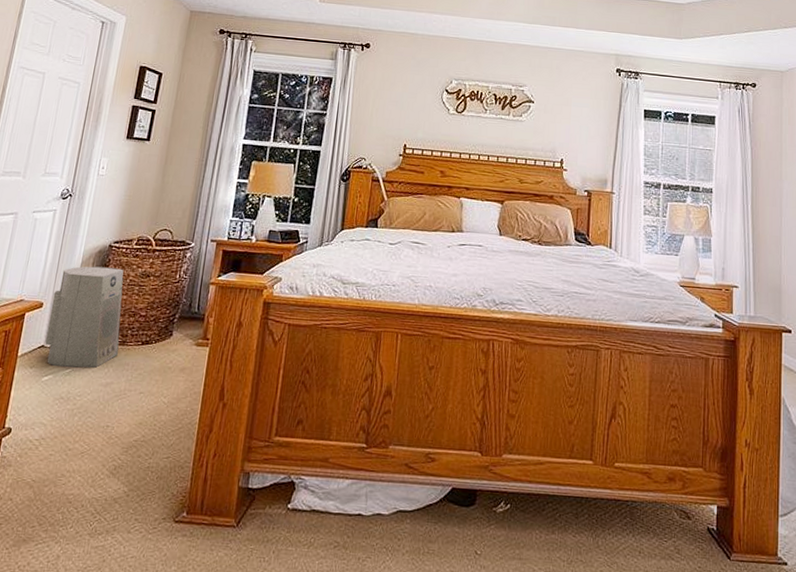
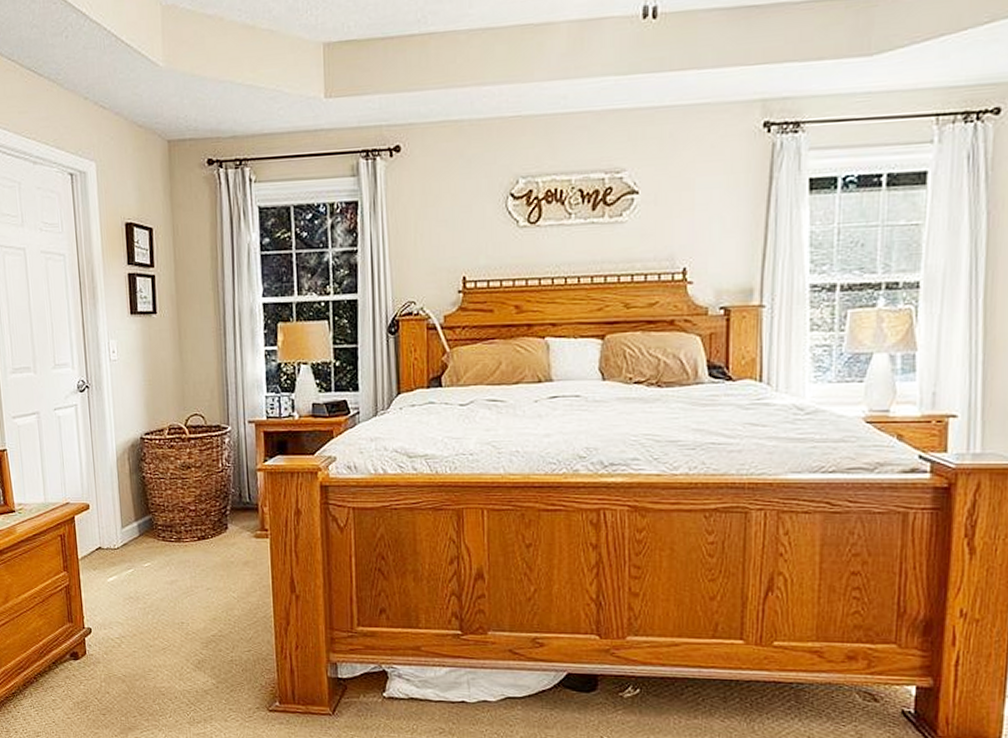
air purifier: present [45,266,124,368] -> none [97,462,176,567]

